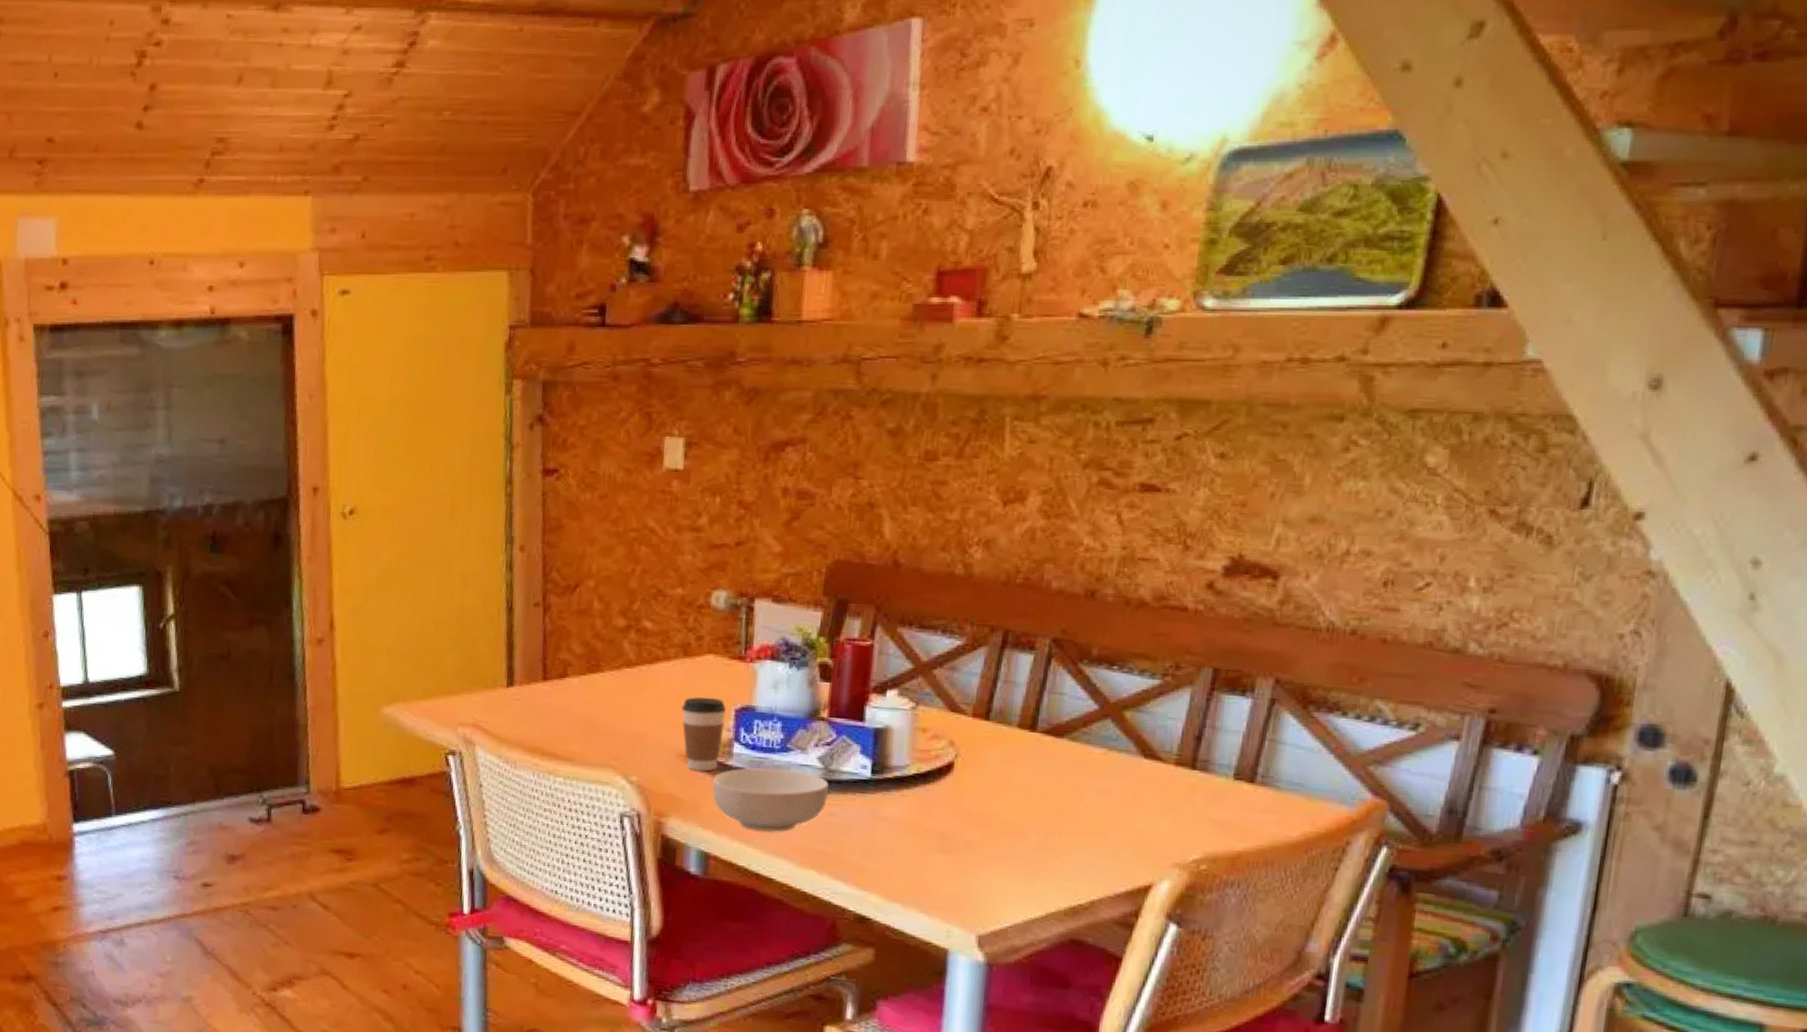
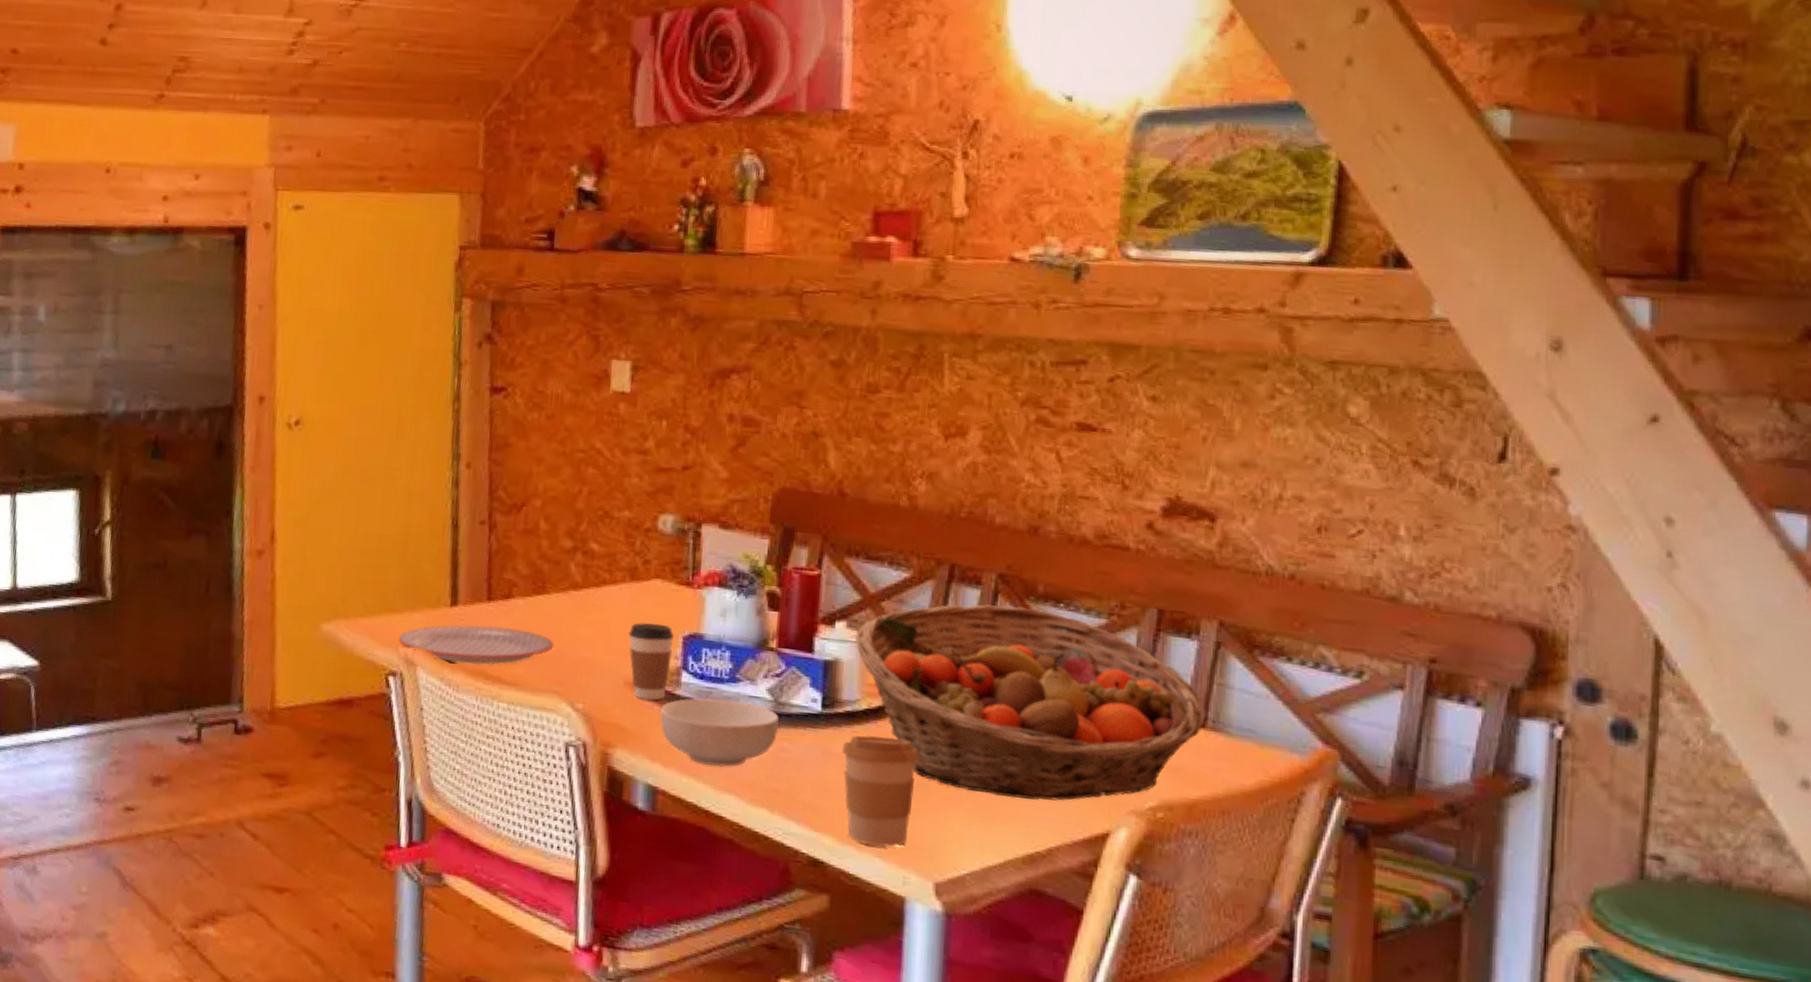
plate: none [457,704,608,742] -> present [398,625,554,665]
coffee cup: none [890,799,967,903] -> present [842,735,920,847]
fruit basket: none [906,668,1257,856] -> present [855,603,1207,801]

